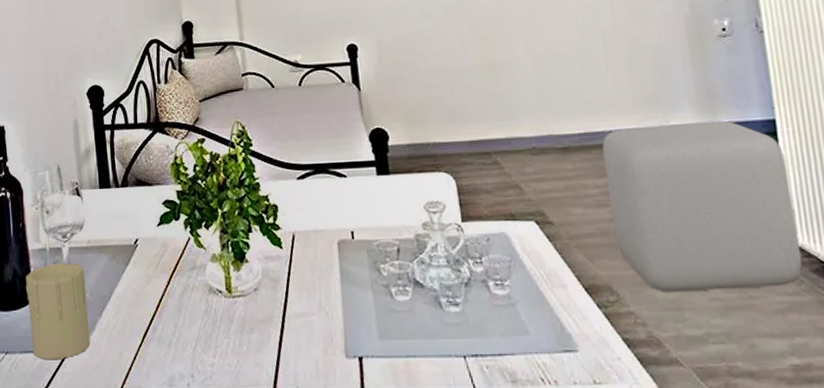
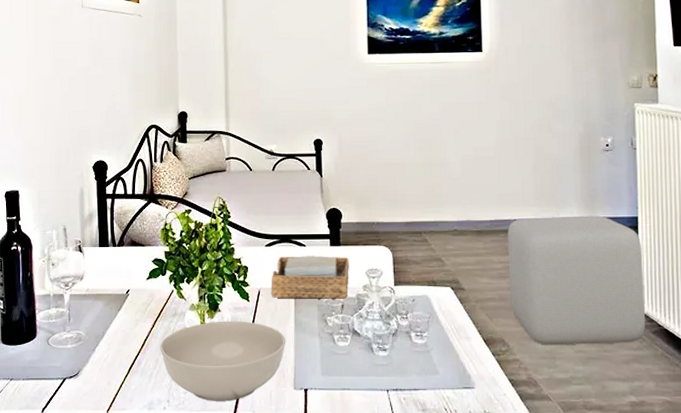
candle: present [25,262,90,360] -> none [30,306,84,386]
bowl: none [178,273,332,375] -> present [160,321,286,401]
napkin holder: none [307,188,404,243] -> present [271,256,349,299]

